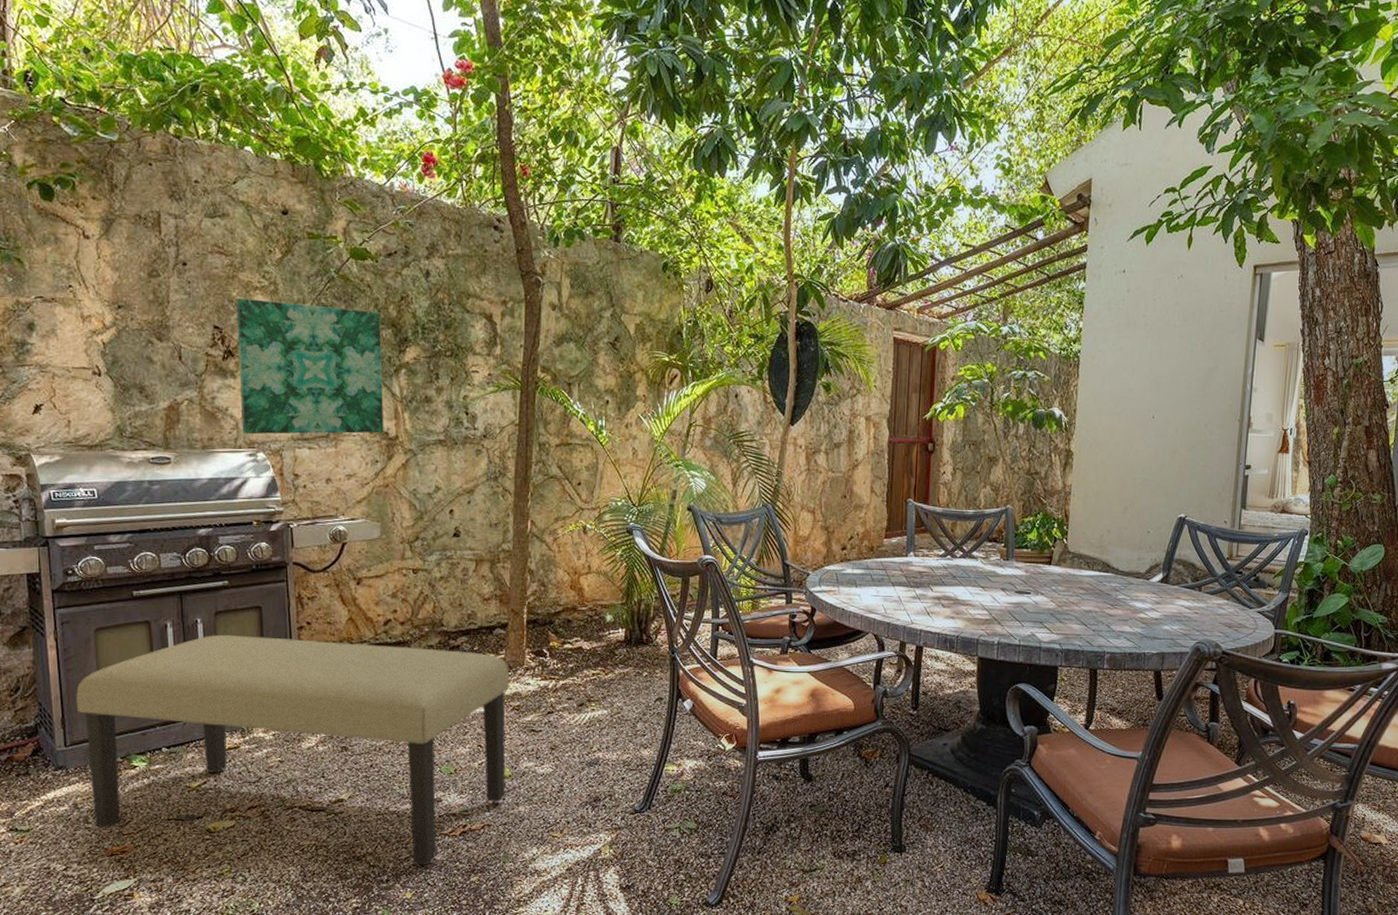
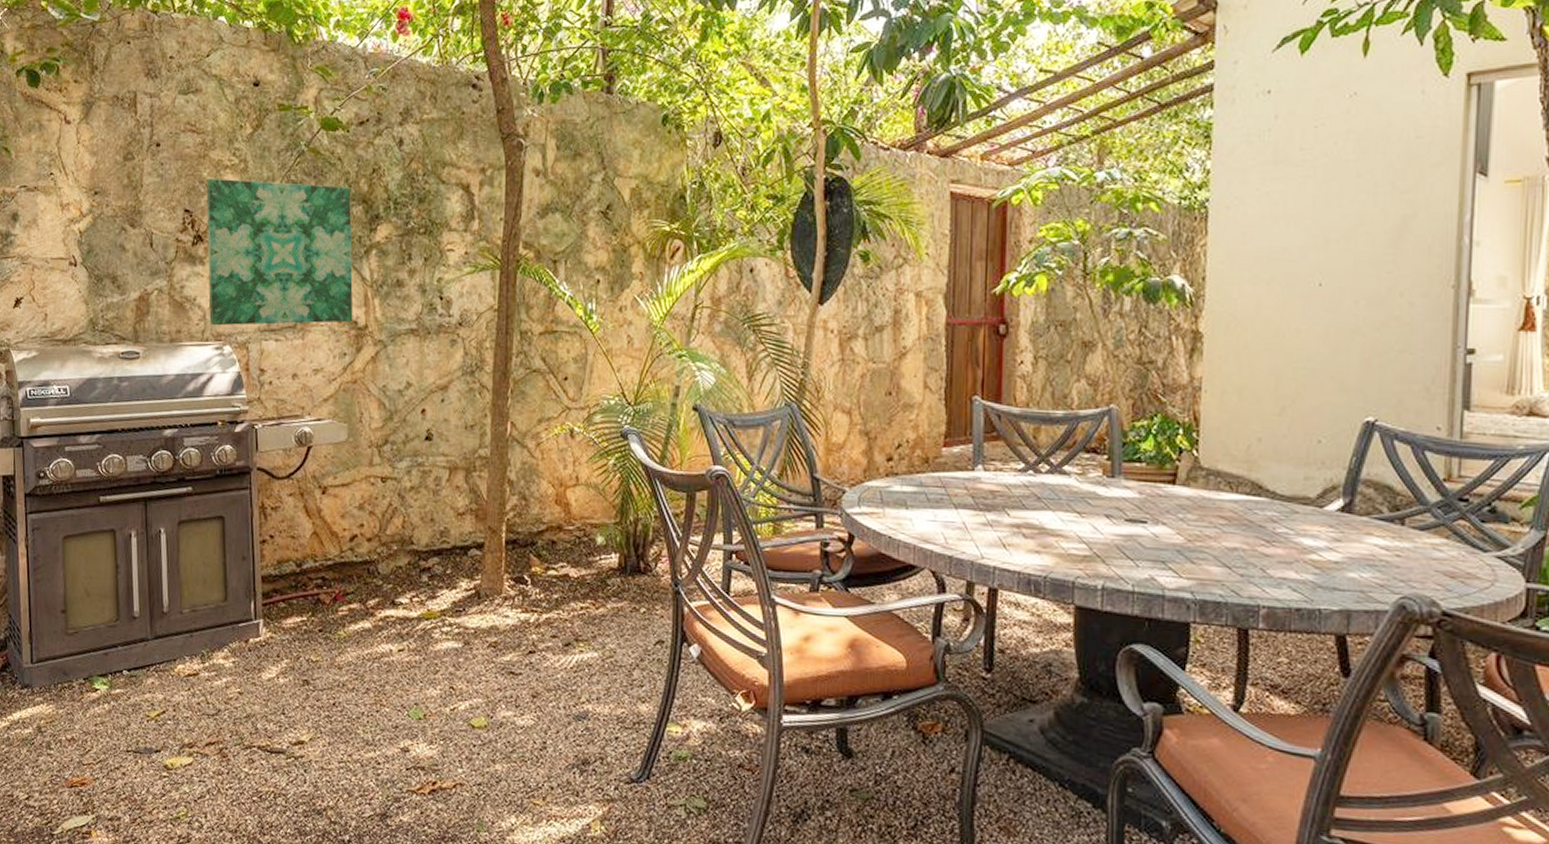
bench: present [76,634,509,865] -> none [43,546,486,827]

